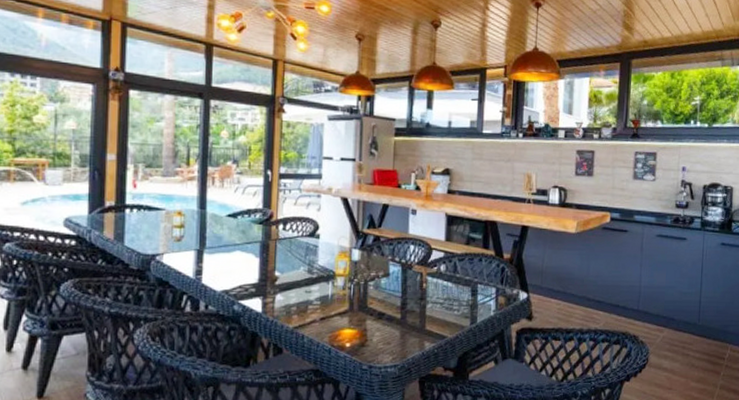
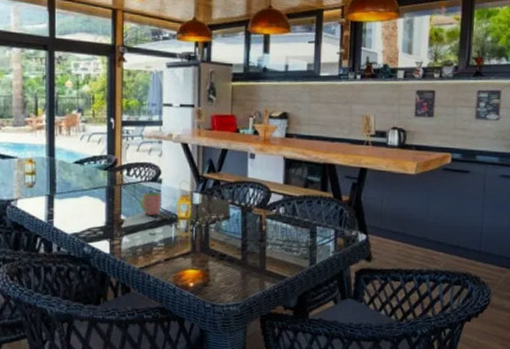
cup: none [295,248,319,272] -> present [139,193,162,215]

